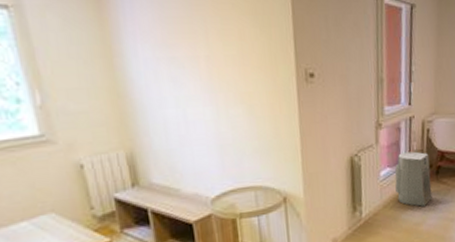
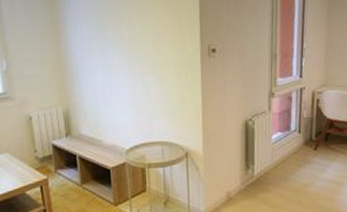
air purifier: present [395,151,432,207] -> none [285,119,321,169]

